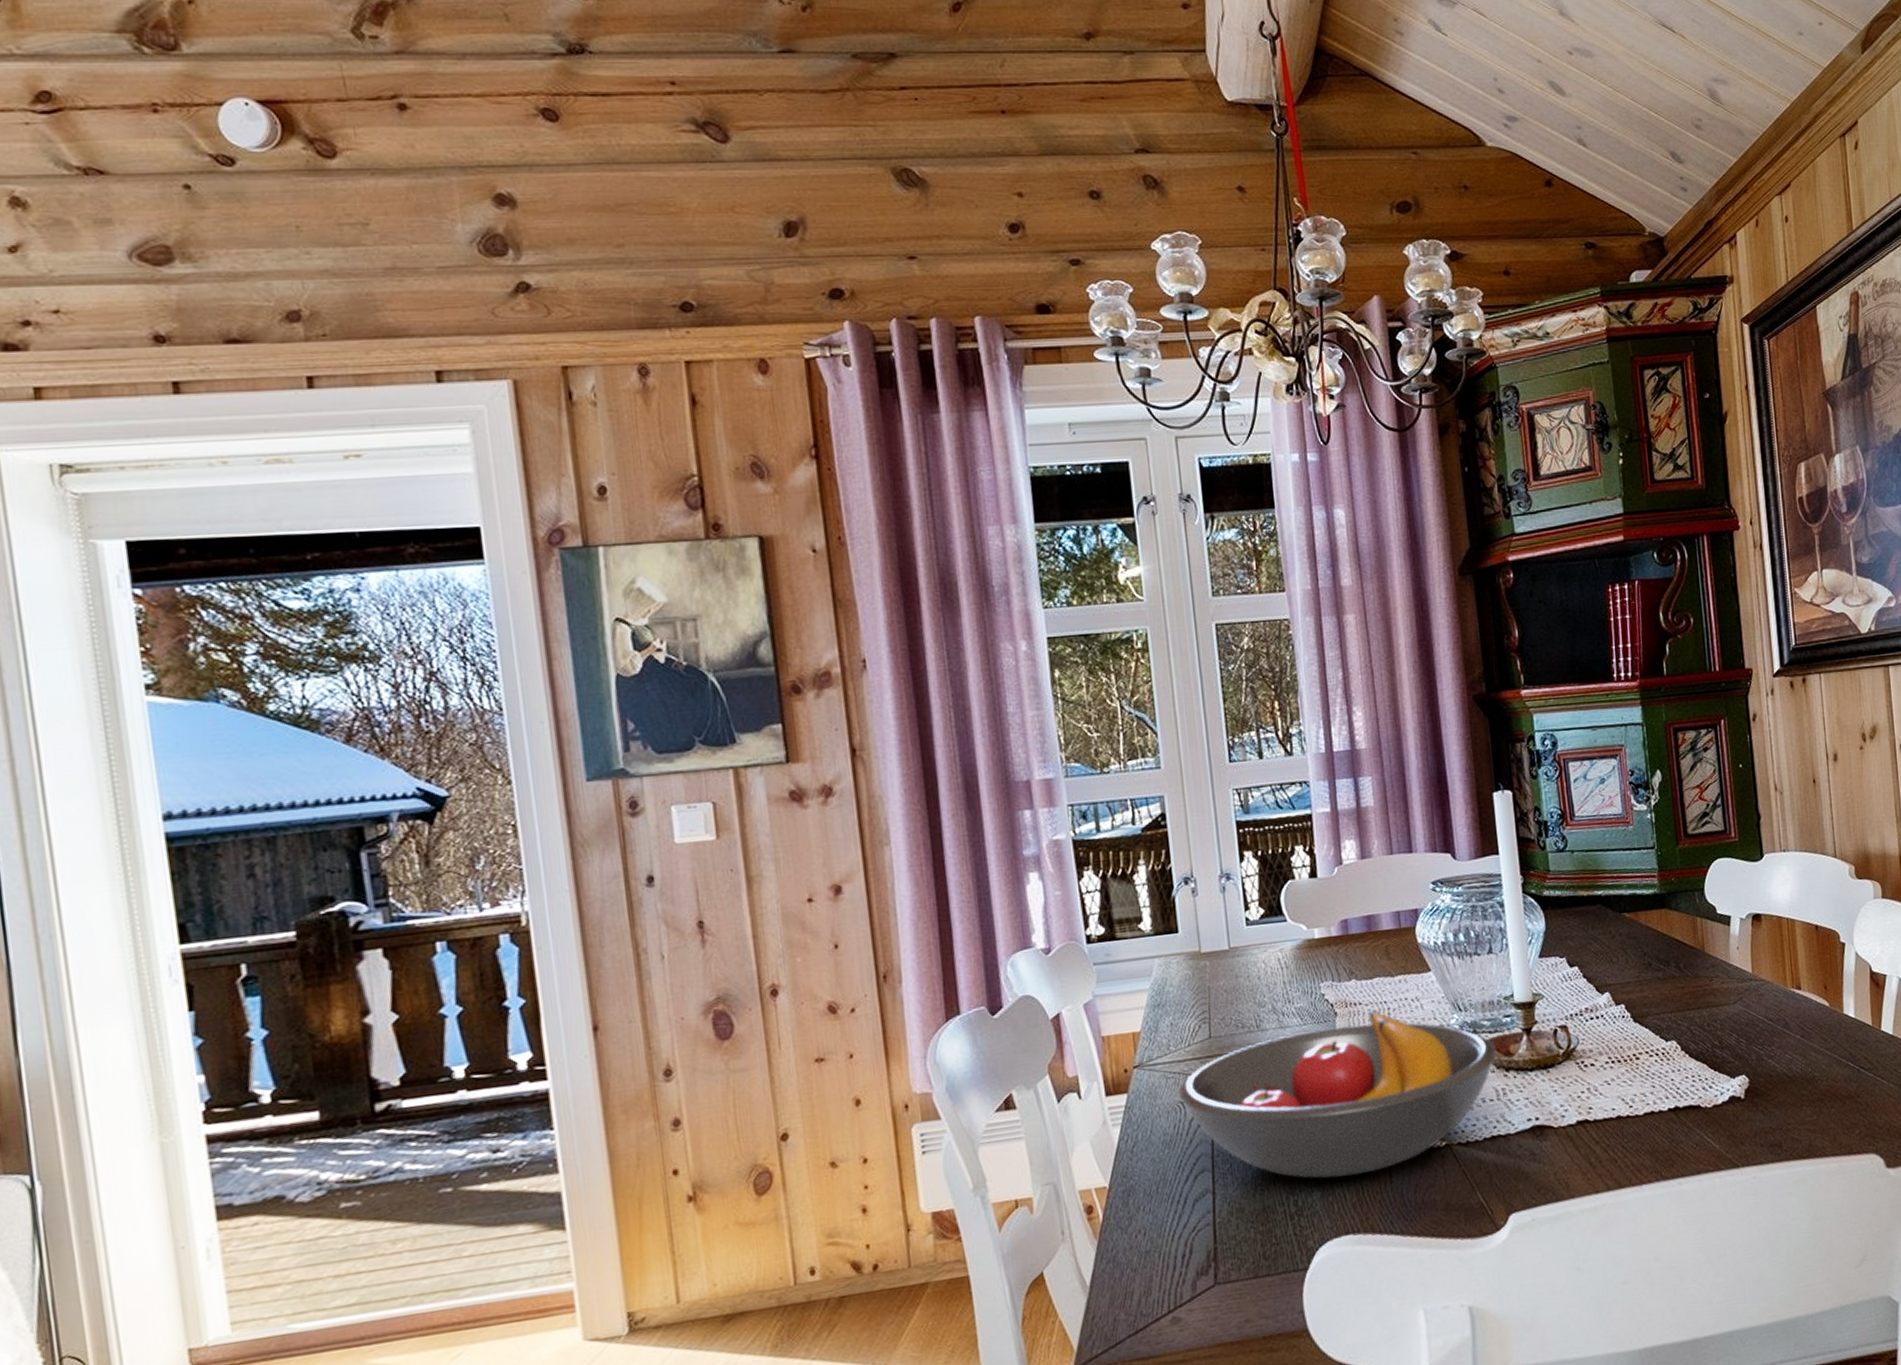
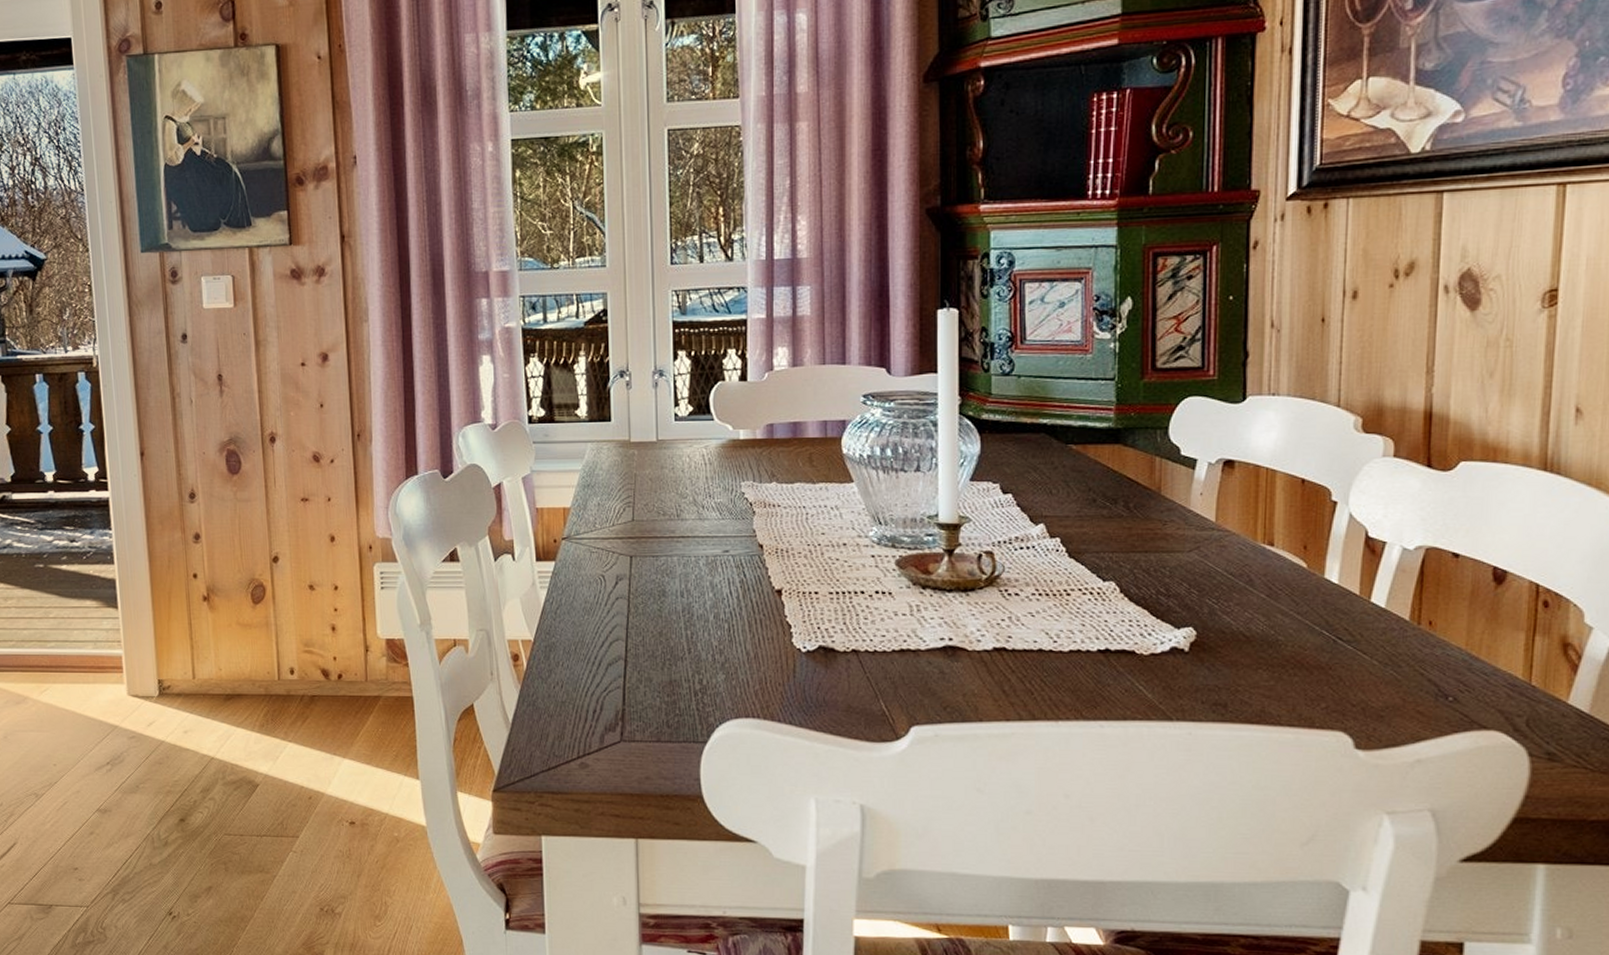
fruit bowl: present [1179,1010,1497,1179] -> none [601,513,915,666]

